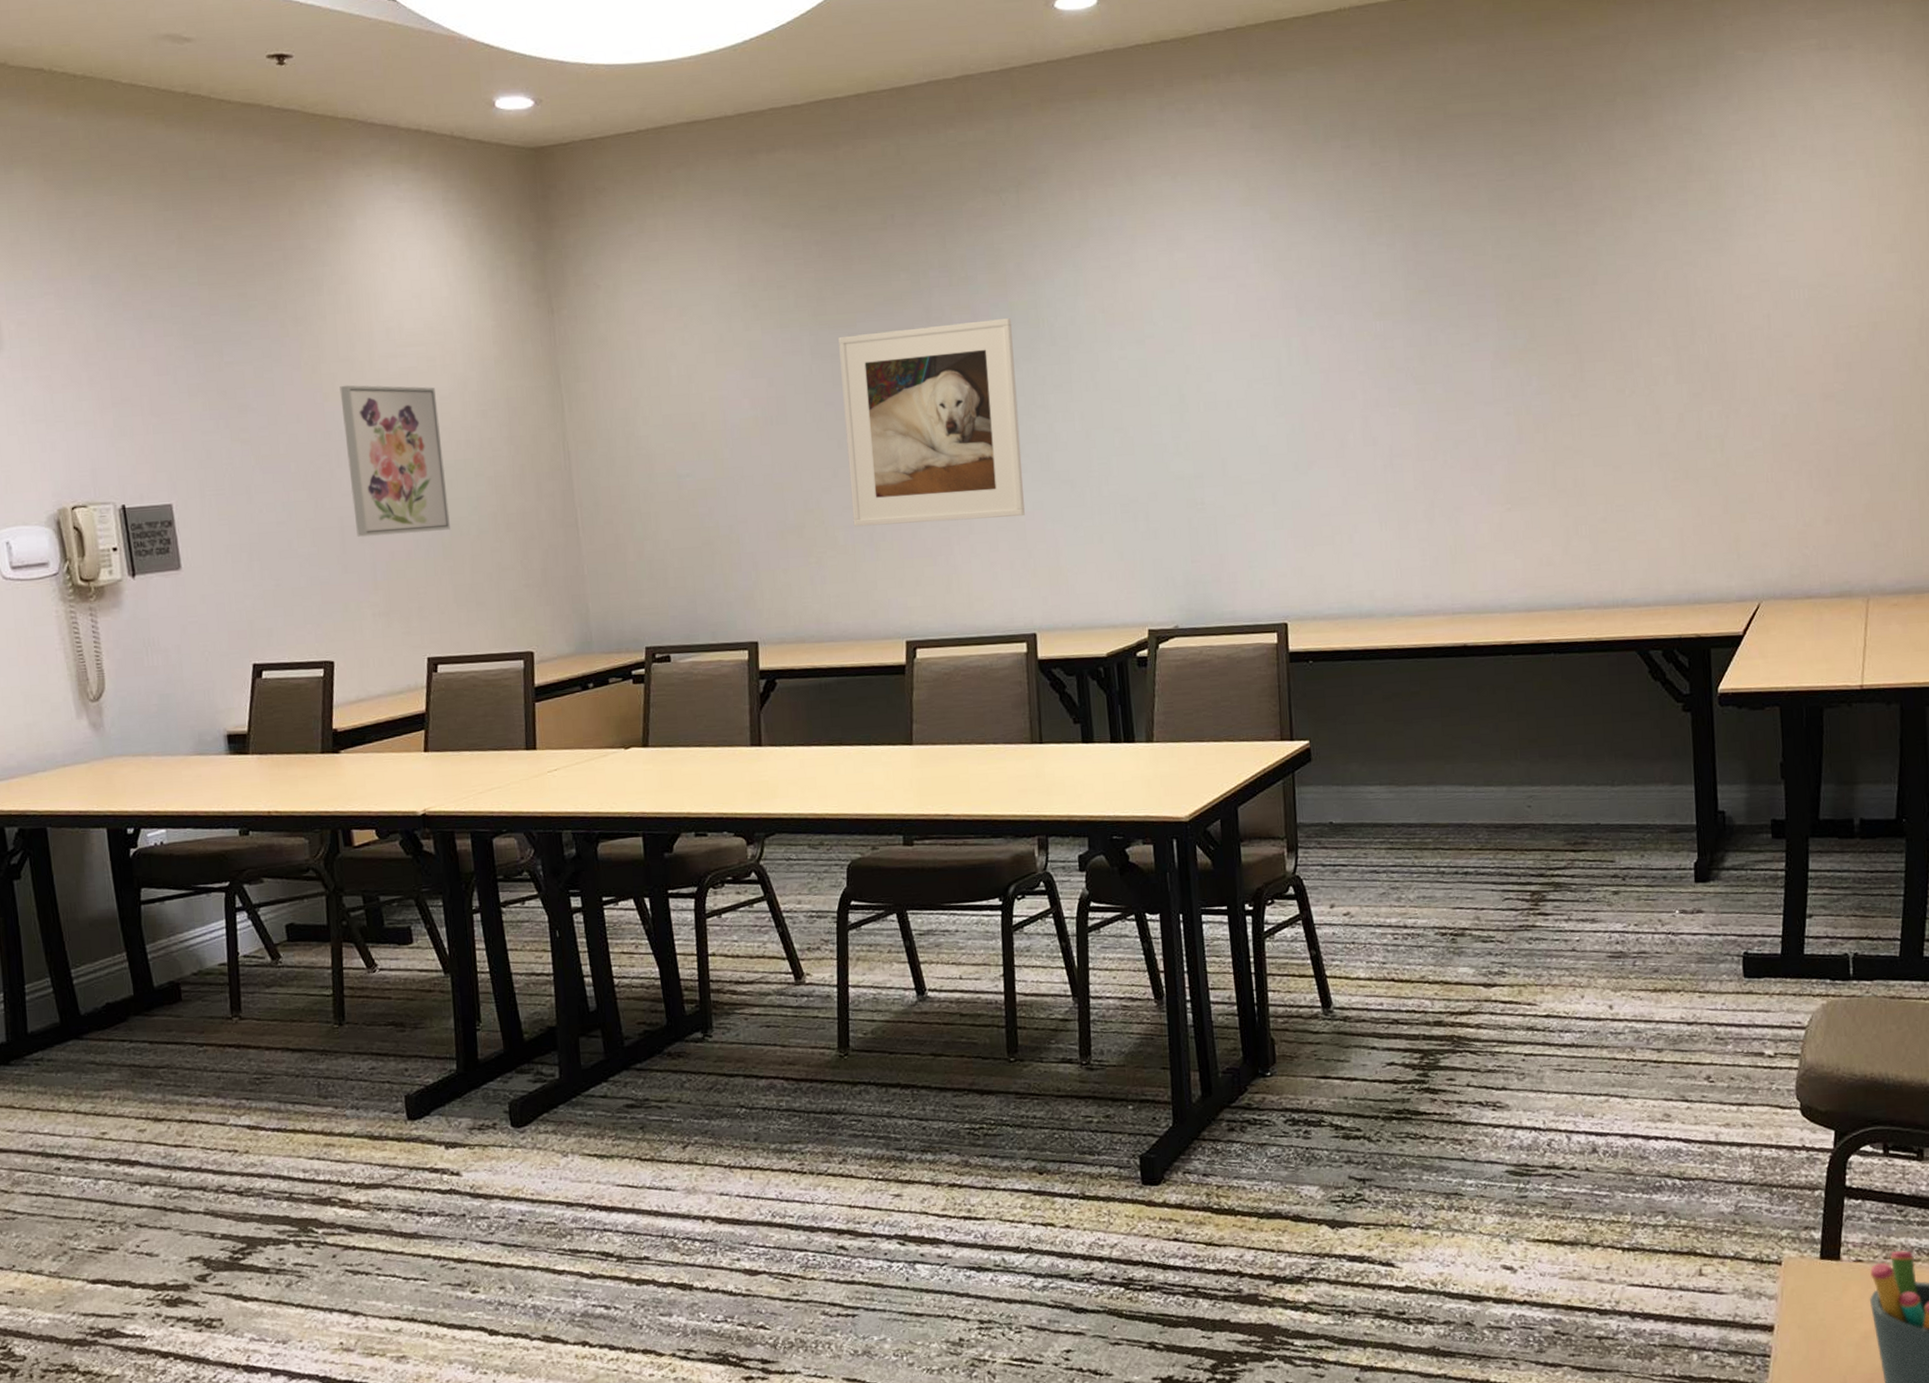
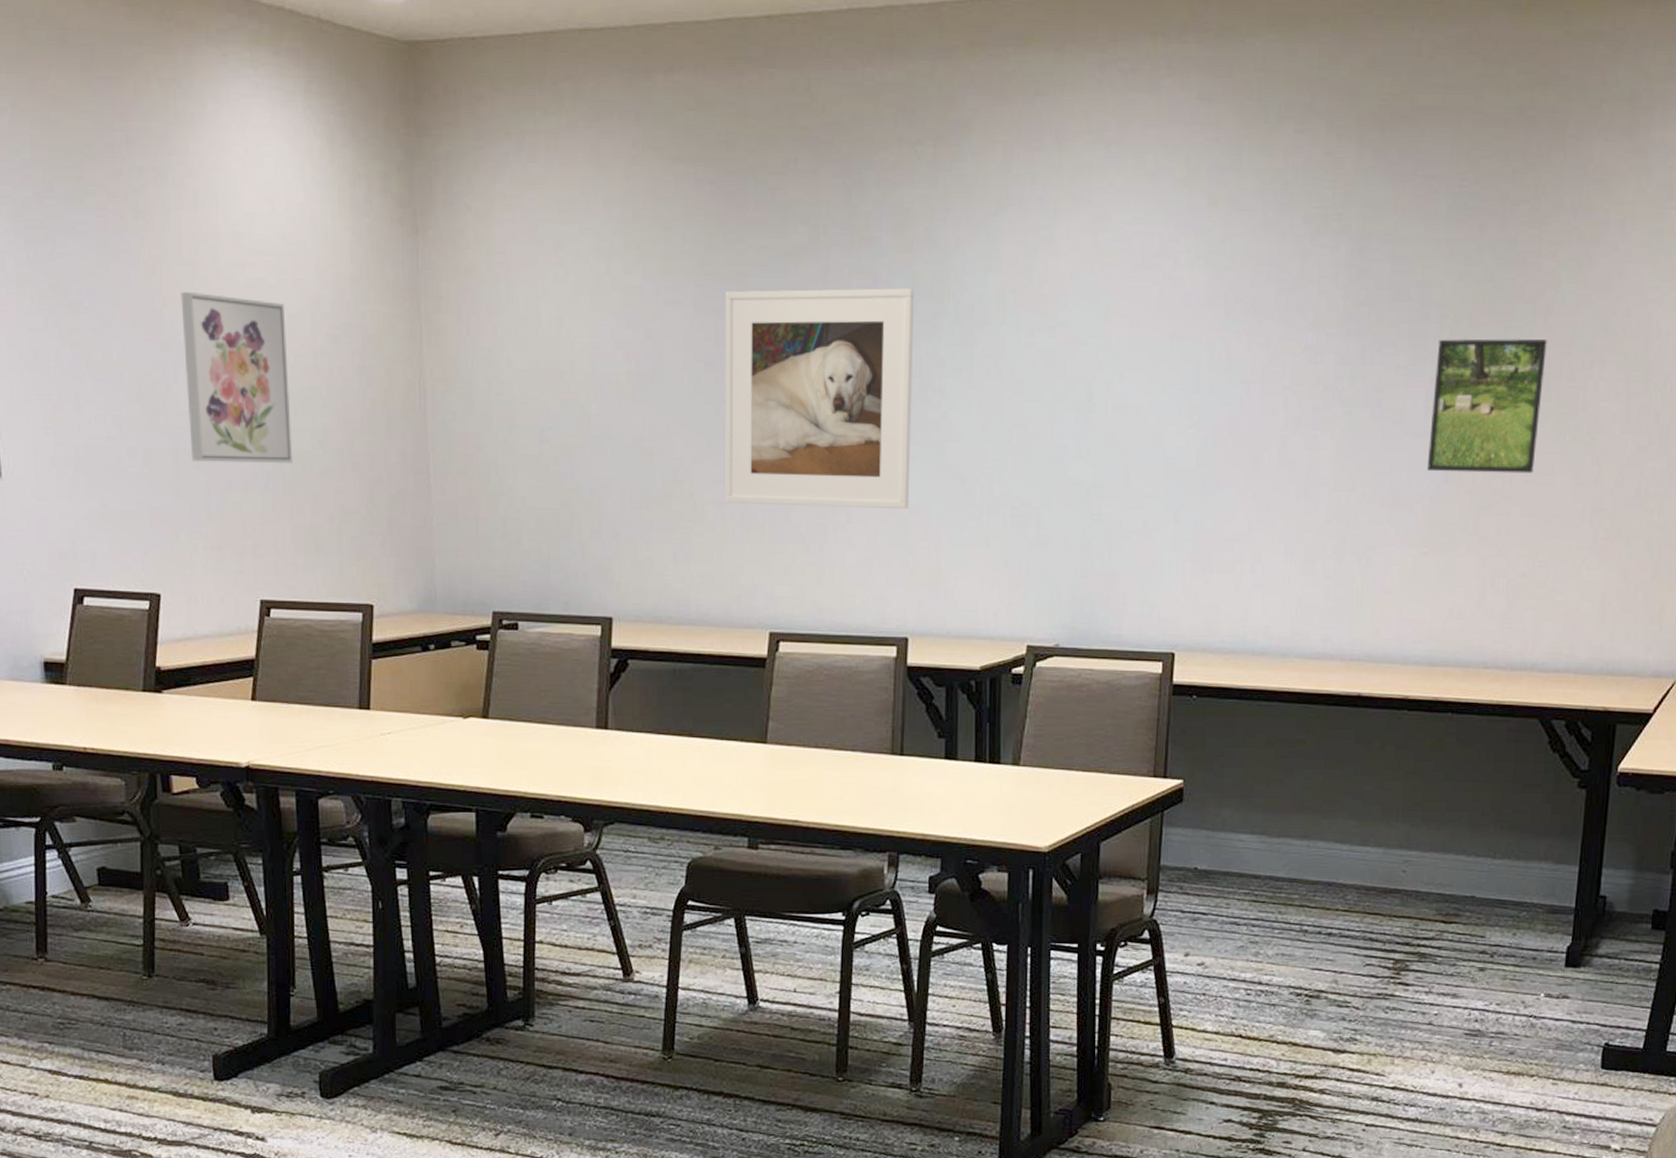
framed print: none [1497,307,1600,435] -> present [1426,339,1547,474]

